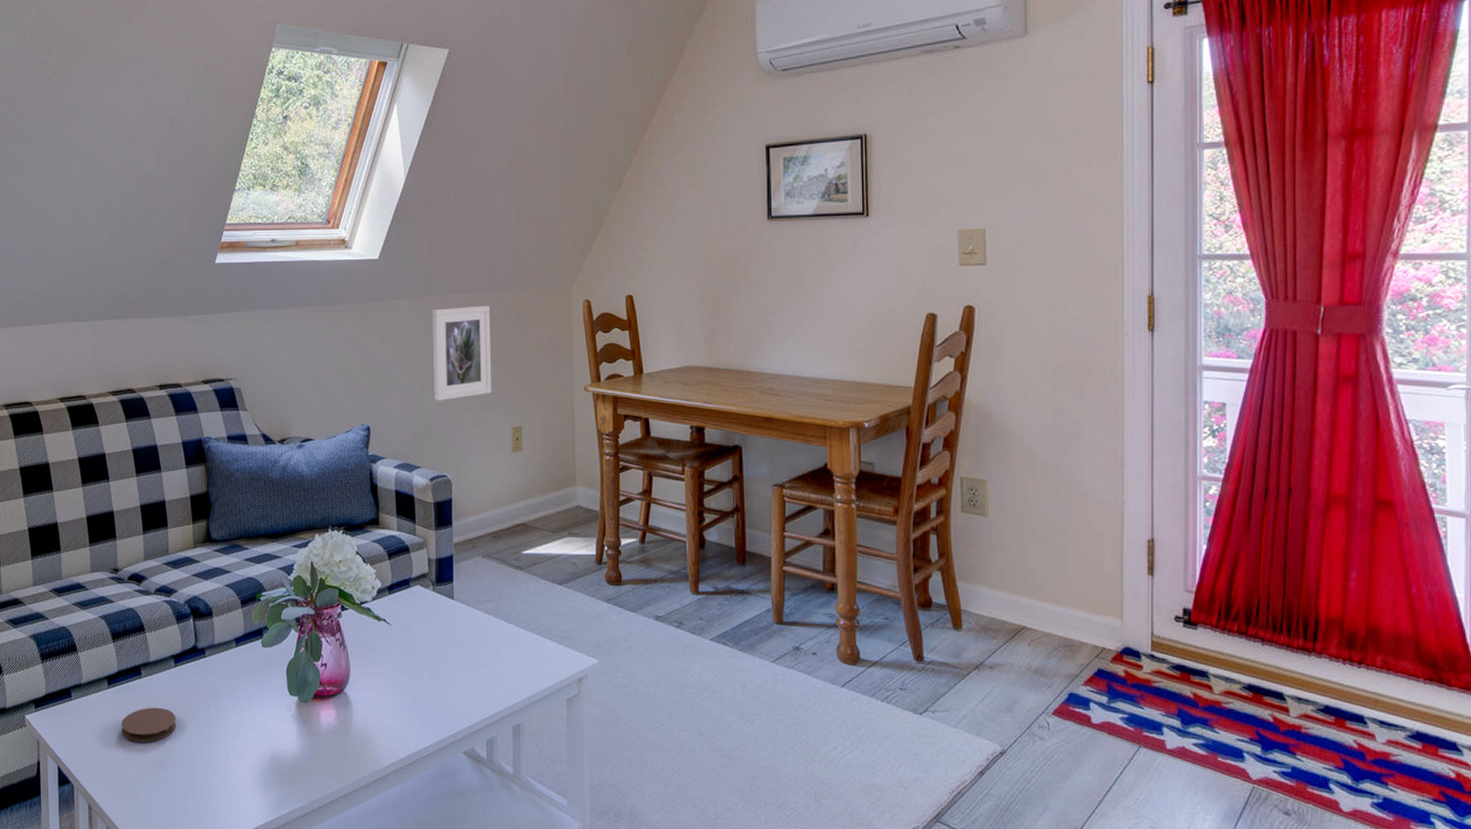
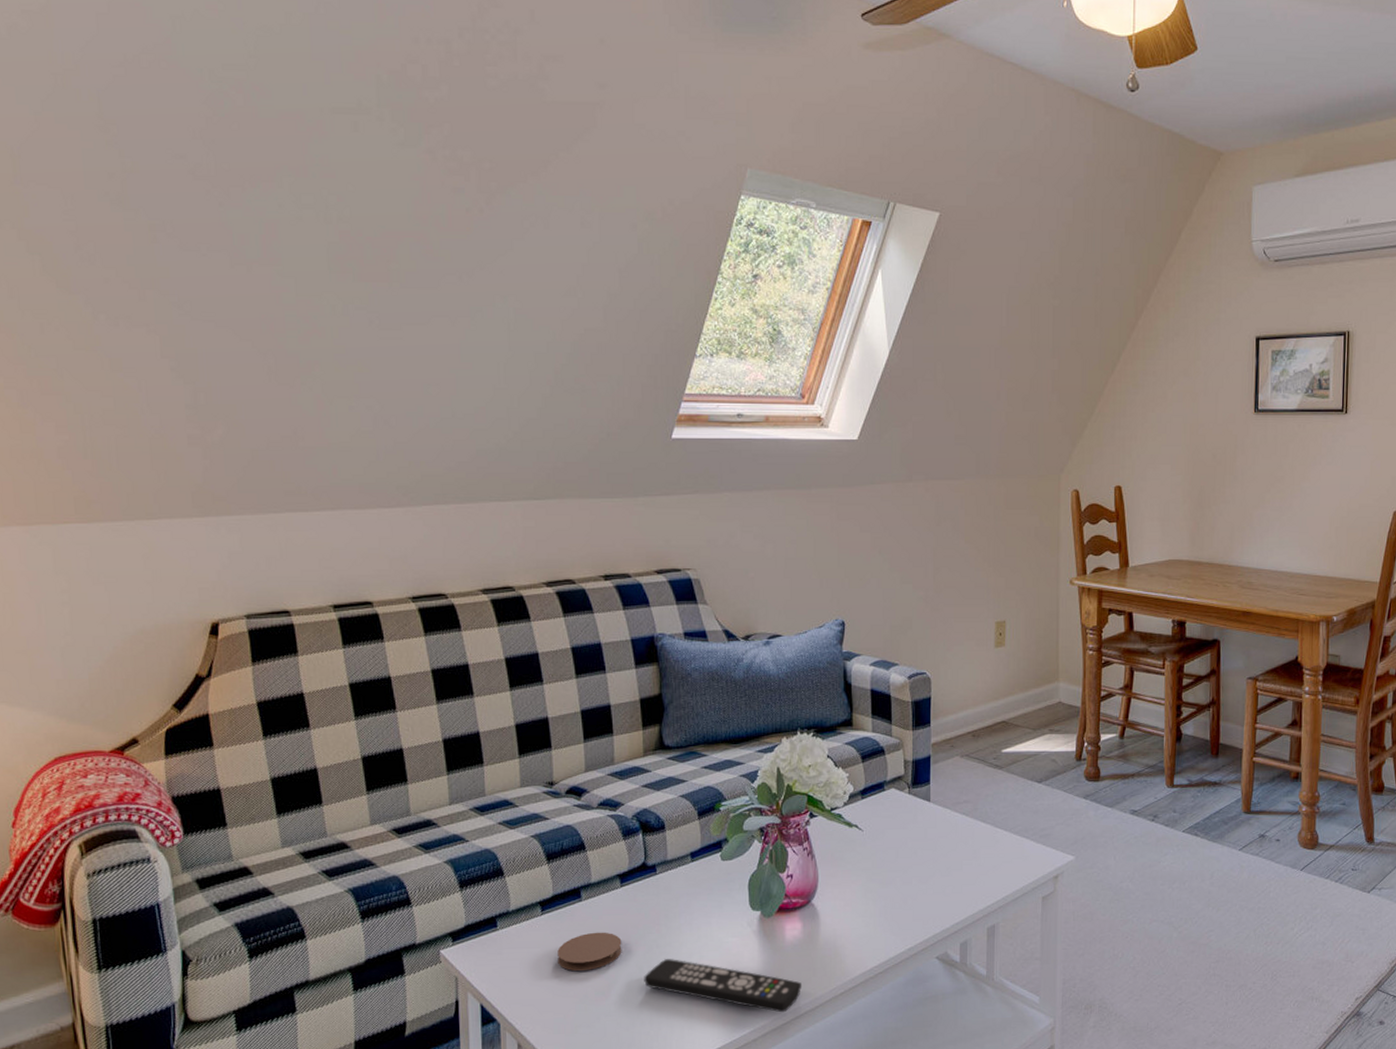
remote control: none [195,736,337,796] -> present [644,959,803,1013]
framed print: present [432,305,492,402] -> none [915,493,976,595]

